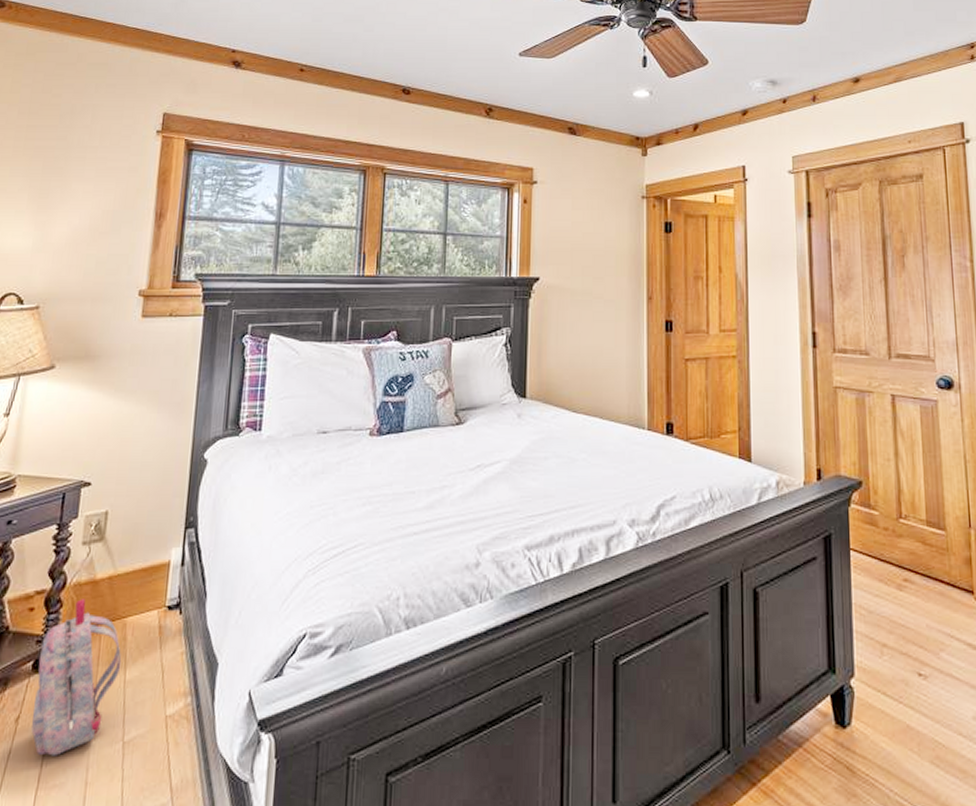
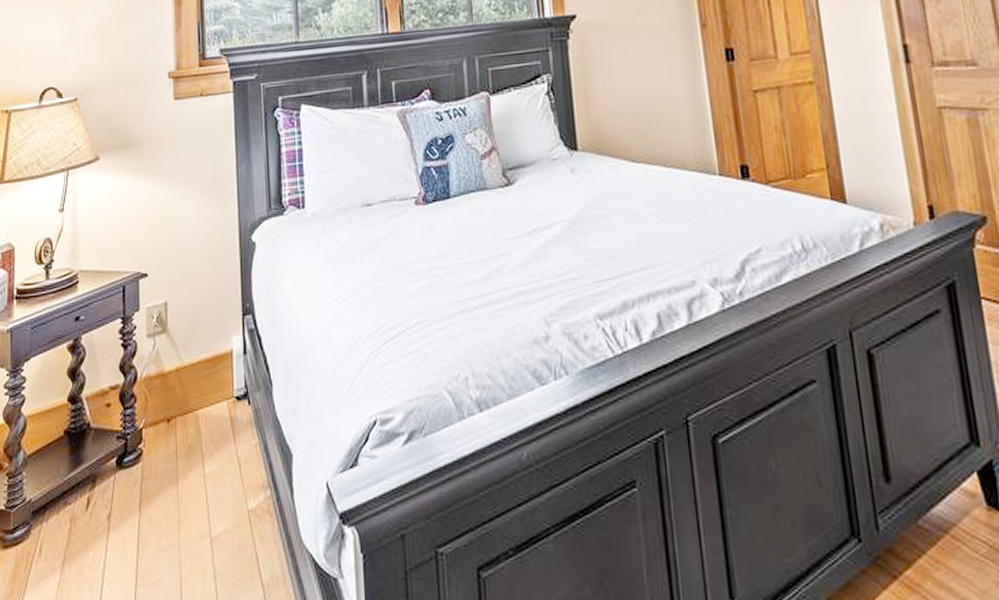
backpack: present [31,599,122,756] -> none [121,392,199,553]

